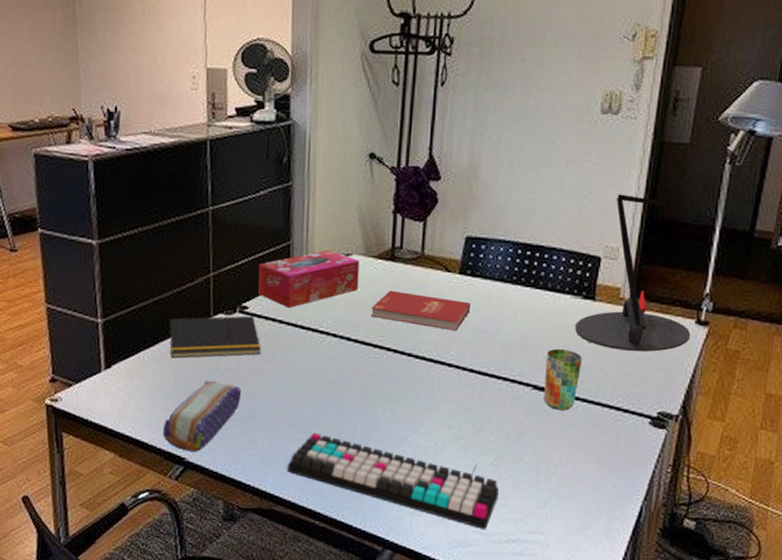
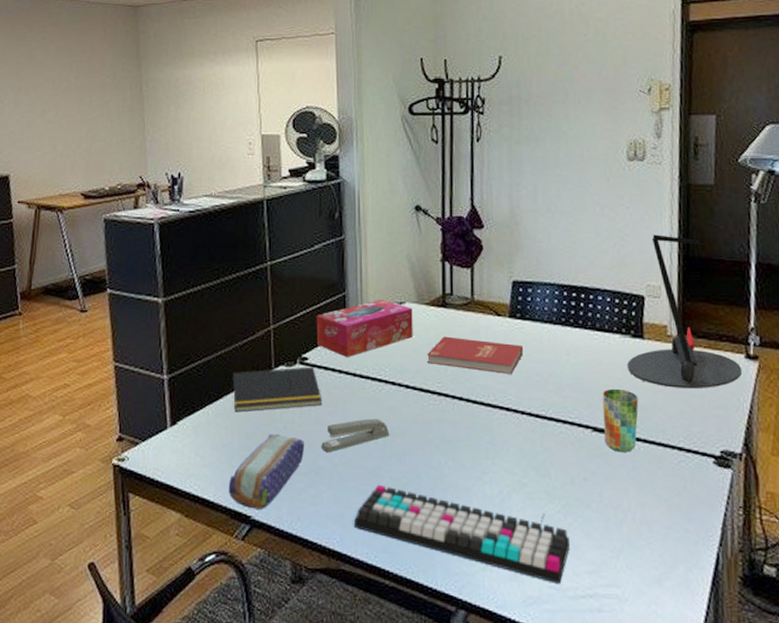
stapler: none [258,369,328,401] -> present [321,418,390,453]

